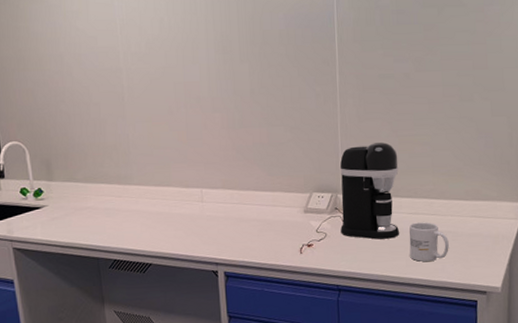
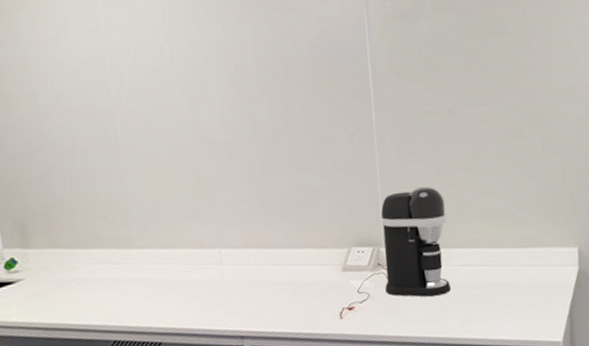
mug: present [409,222,449,262] -> none [461,274,506,319]

